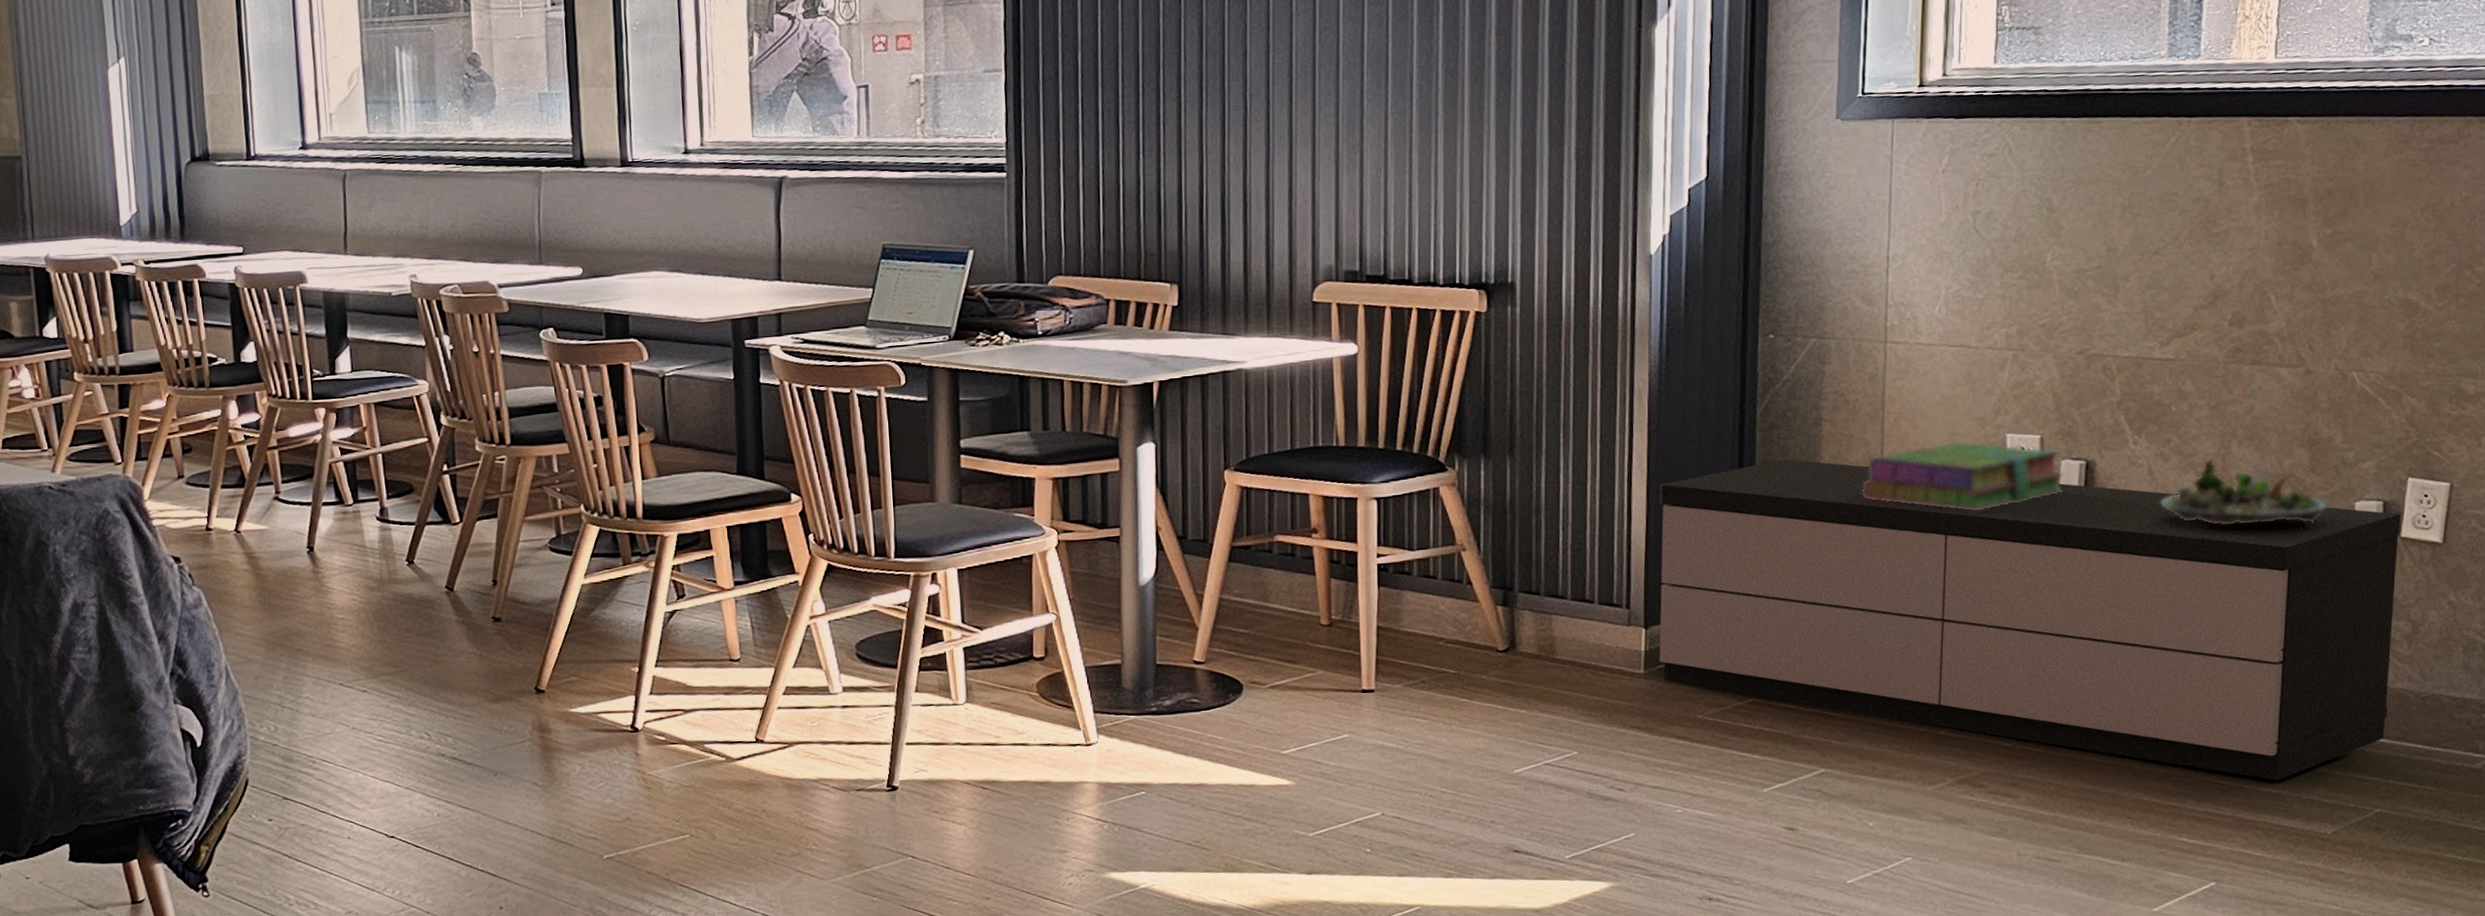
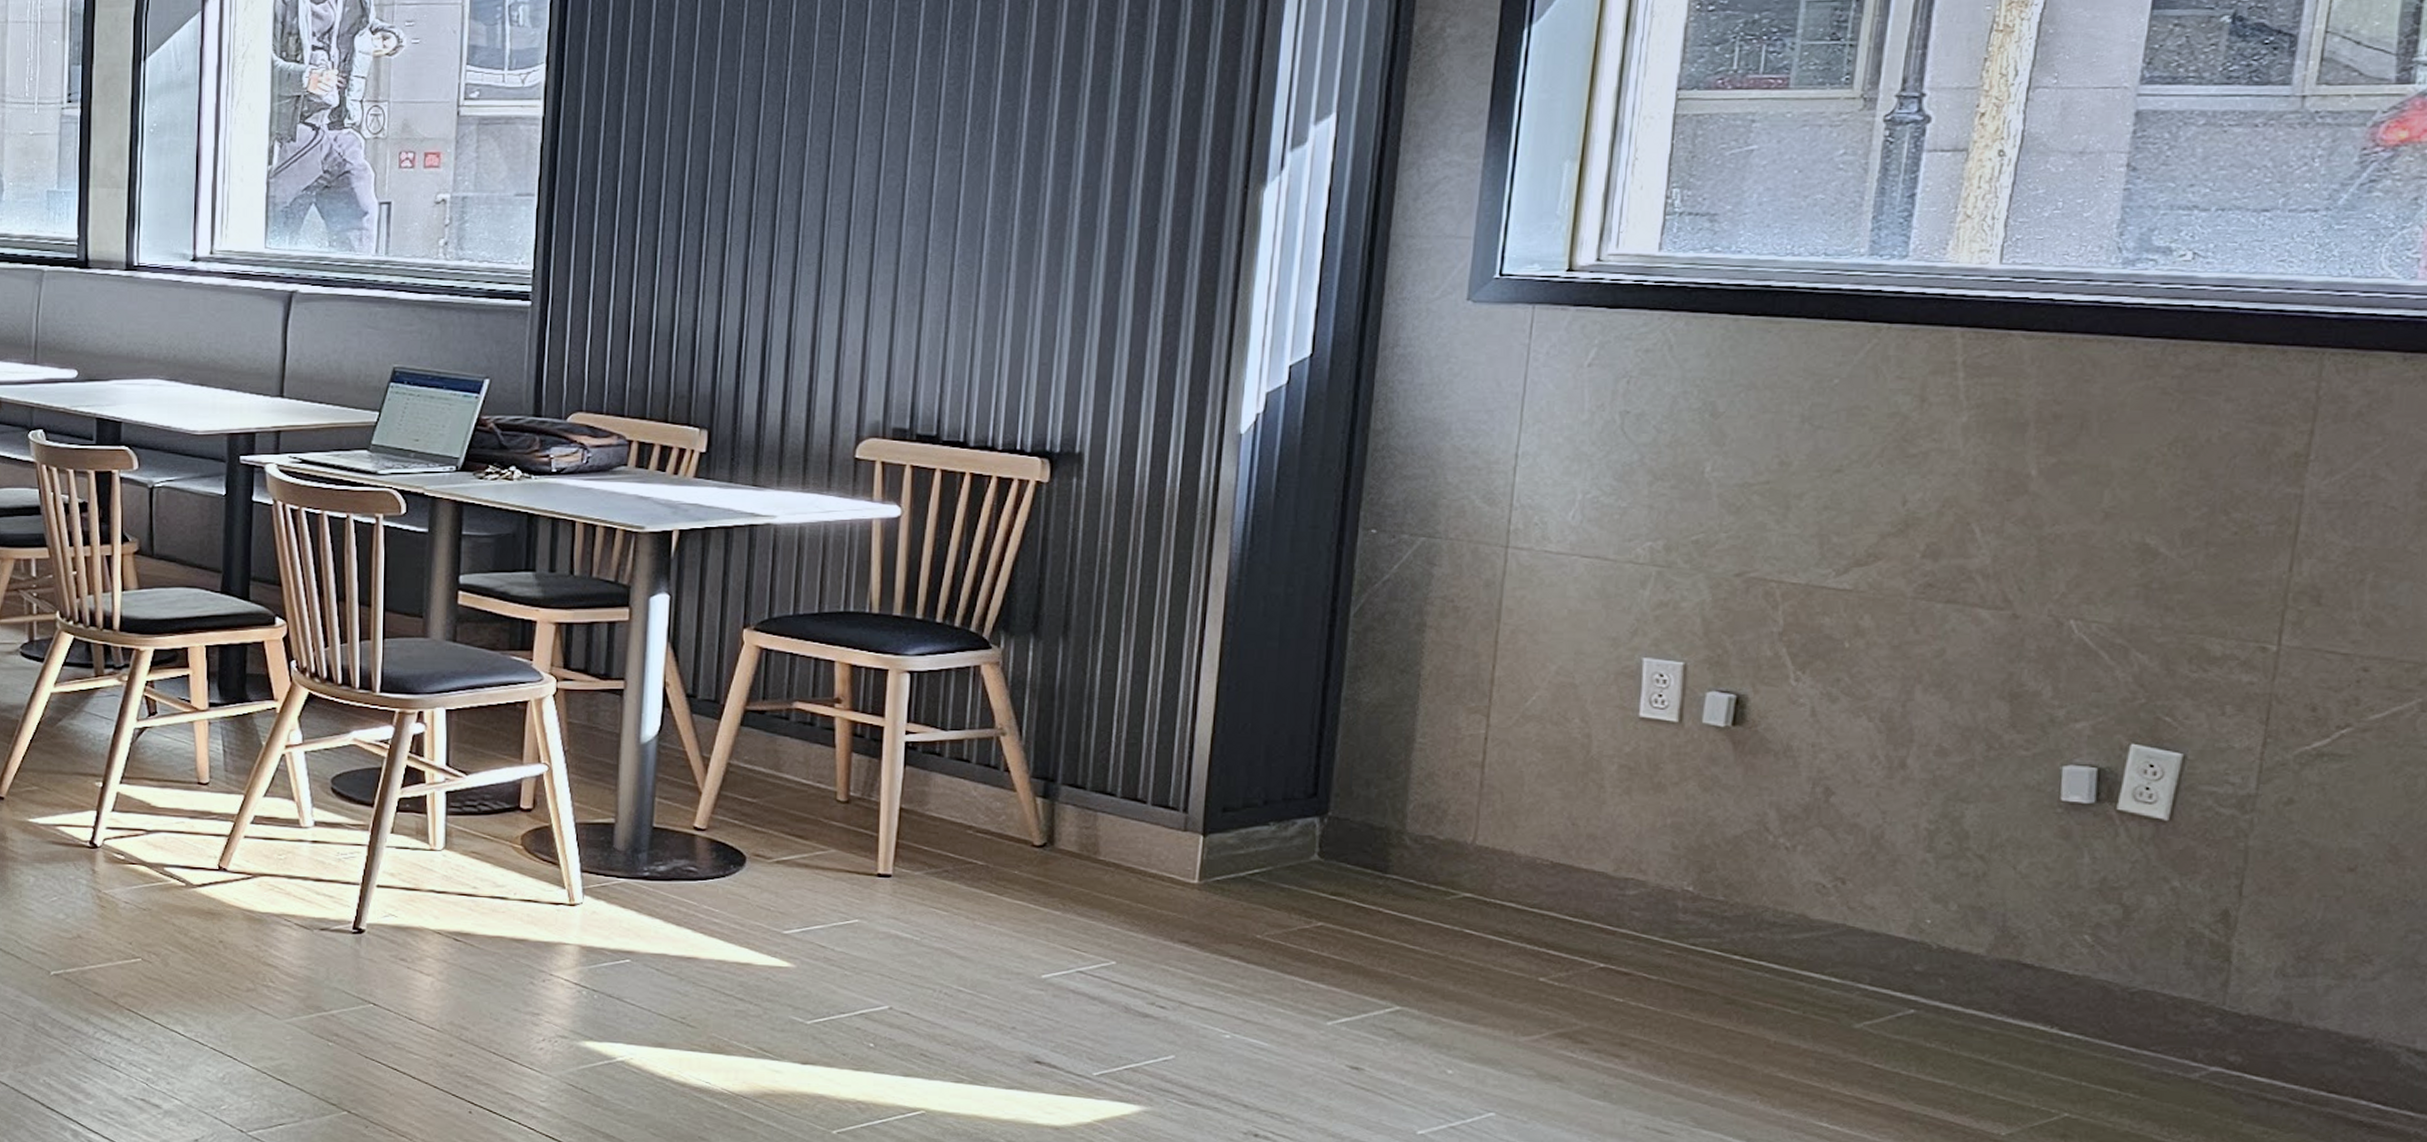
storage bench: present [1659,459,2401,781] -> none [1217,665,2118,1069]
stack of books: present [1862,440,2064,511] -> none [1467,661,1708,740]
succulent planter: present [2161,458,2327,525] -> none [1823,703,2028,787]

